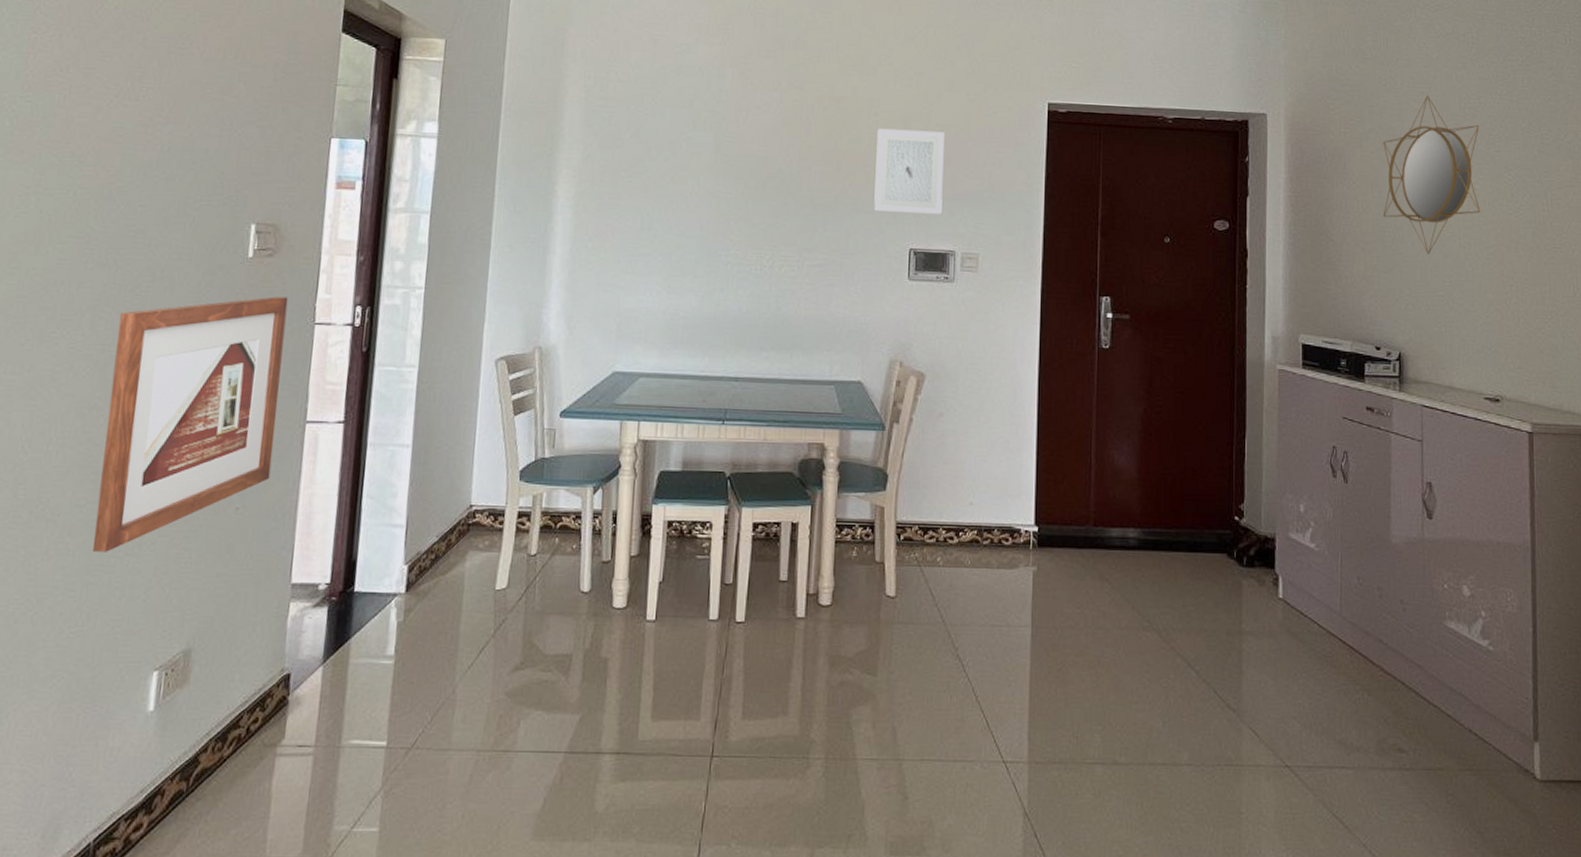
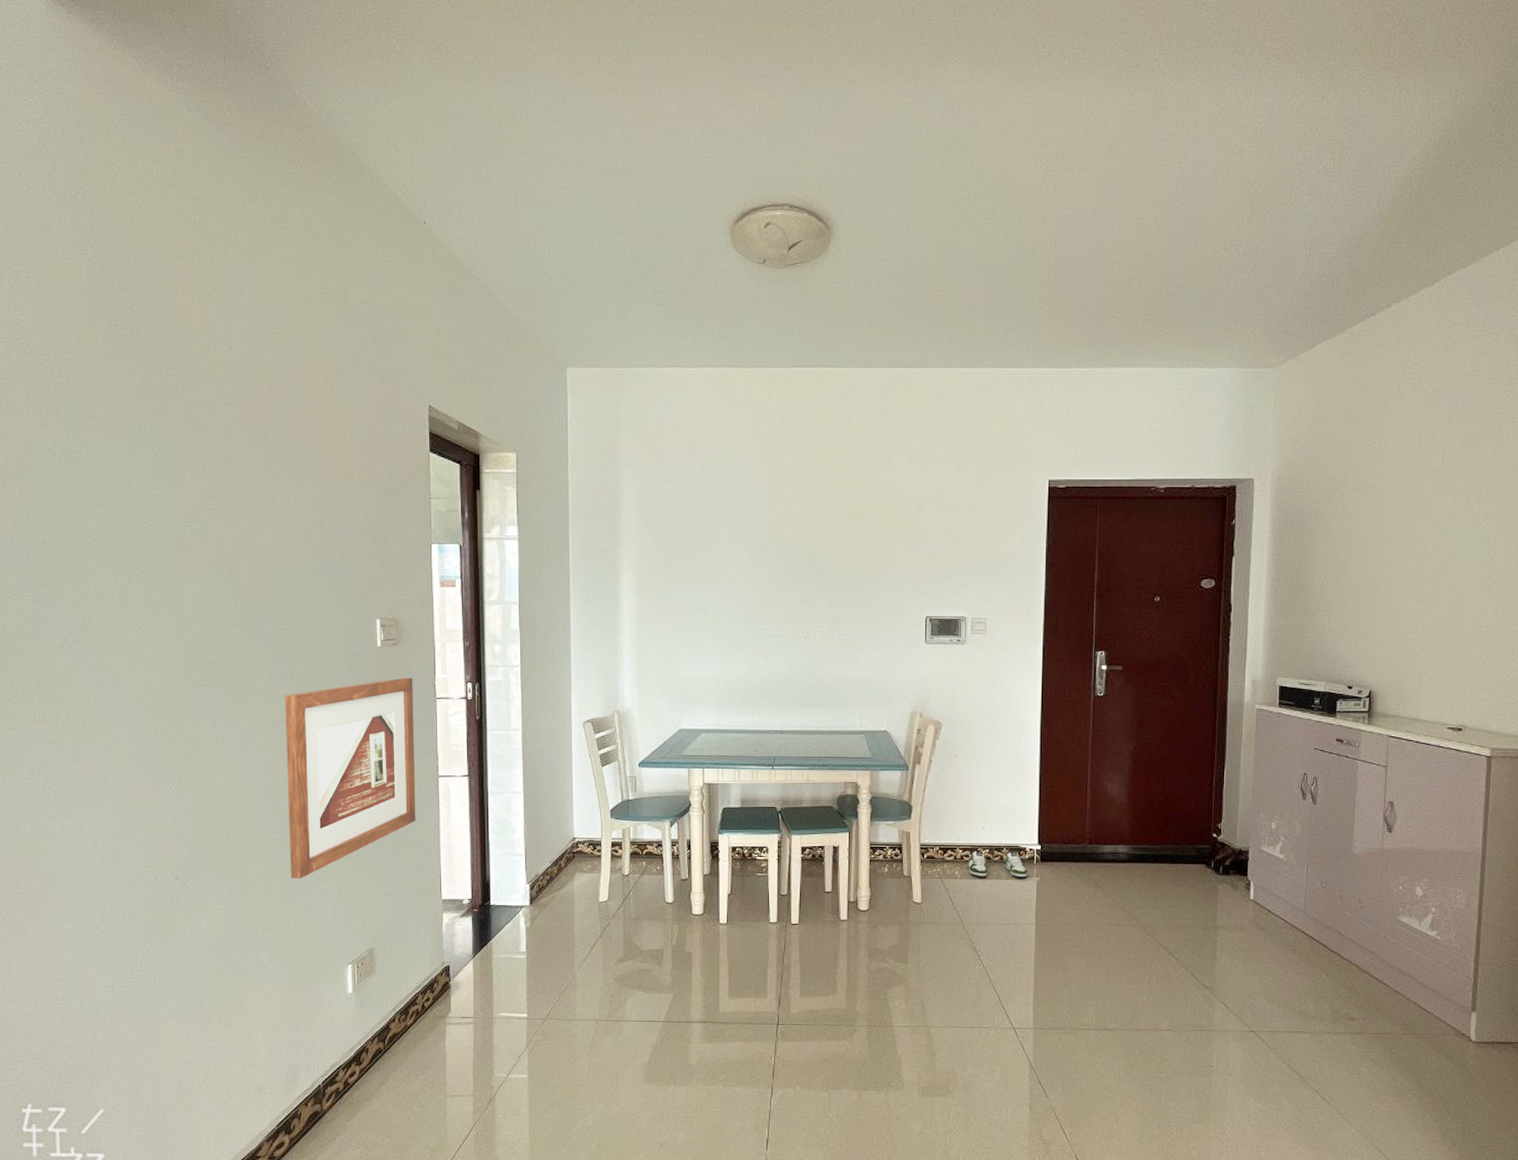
wall art: present [874,128,945,214] -> none [893,511,955,585]
shoe: none [952,531,1023,567] -> present [968,850,1028,878]
home mirror: present [1383,95,1481,254] -> none [1361,453,1461,602]

